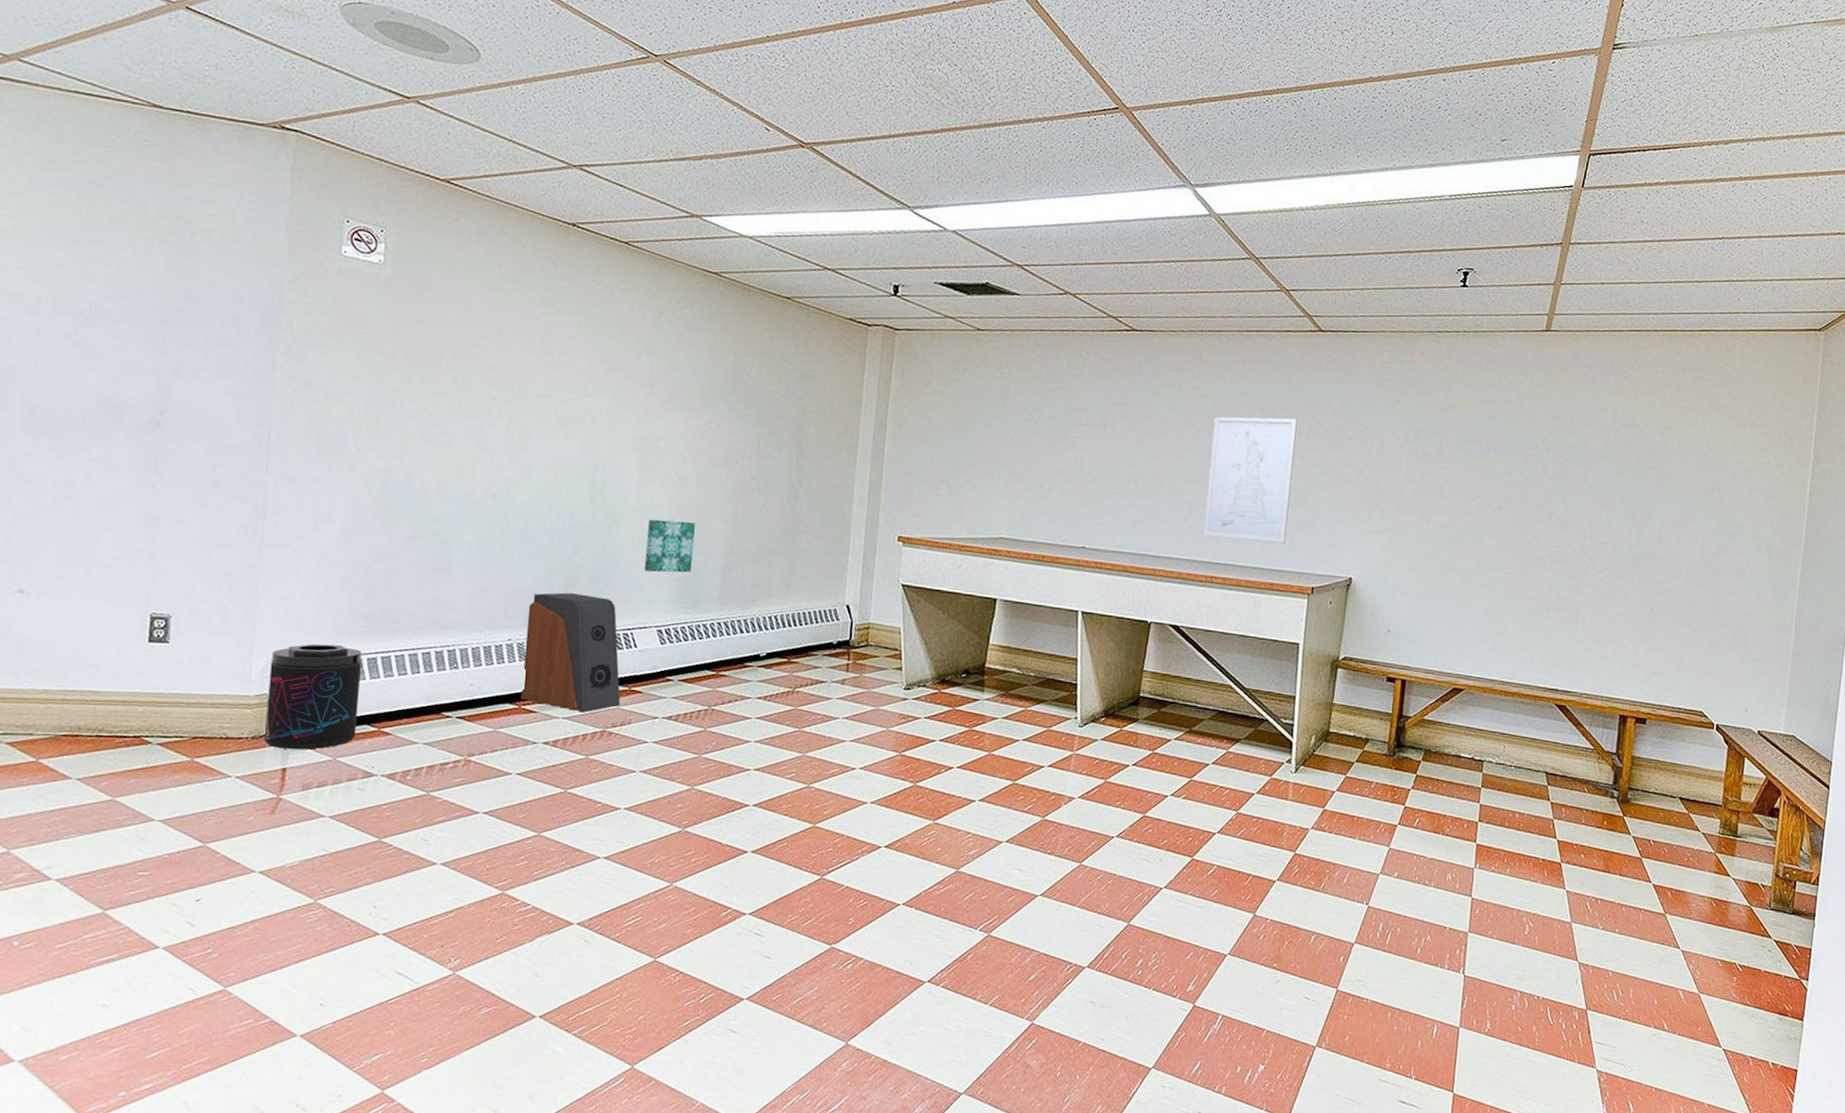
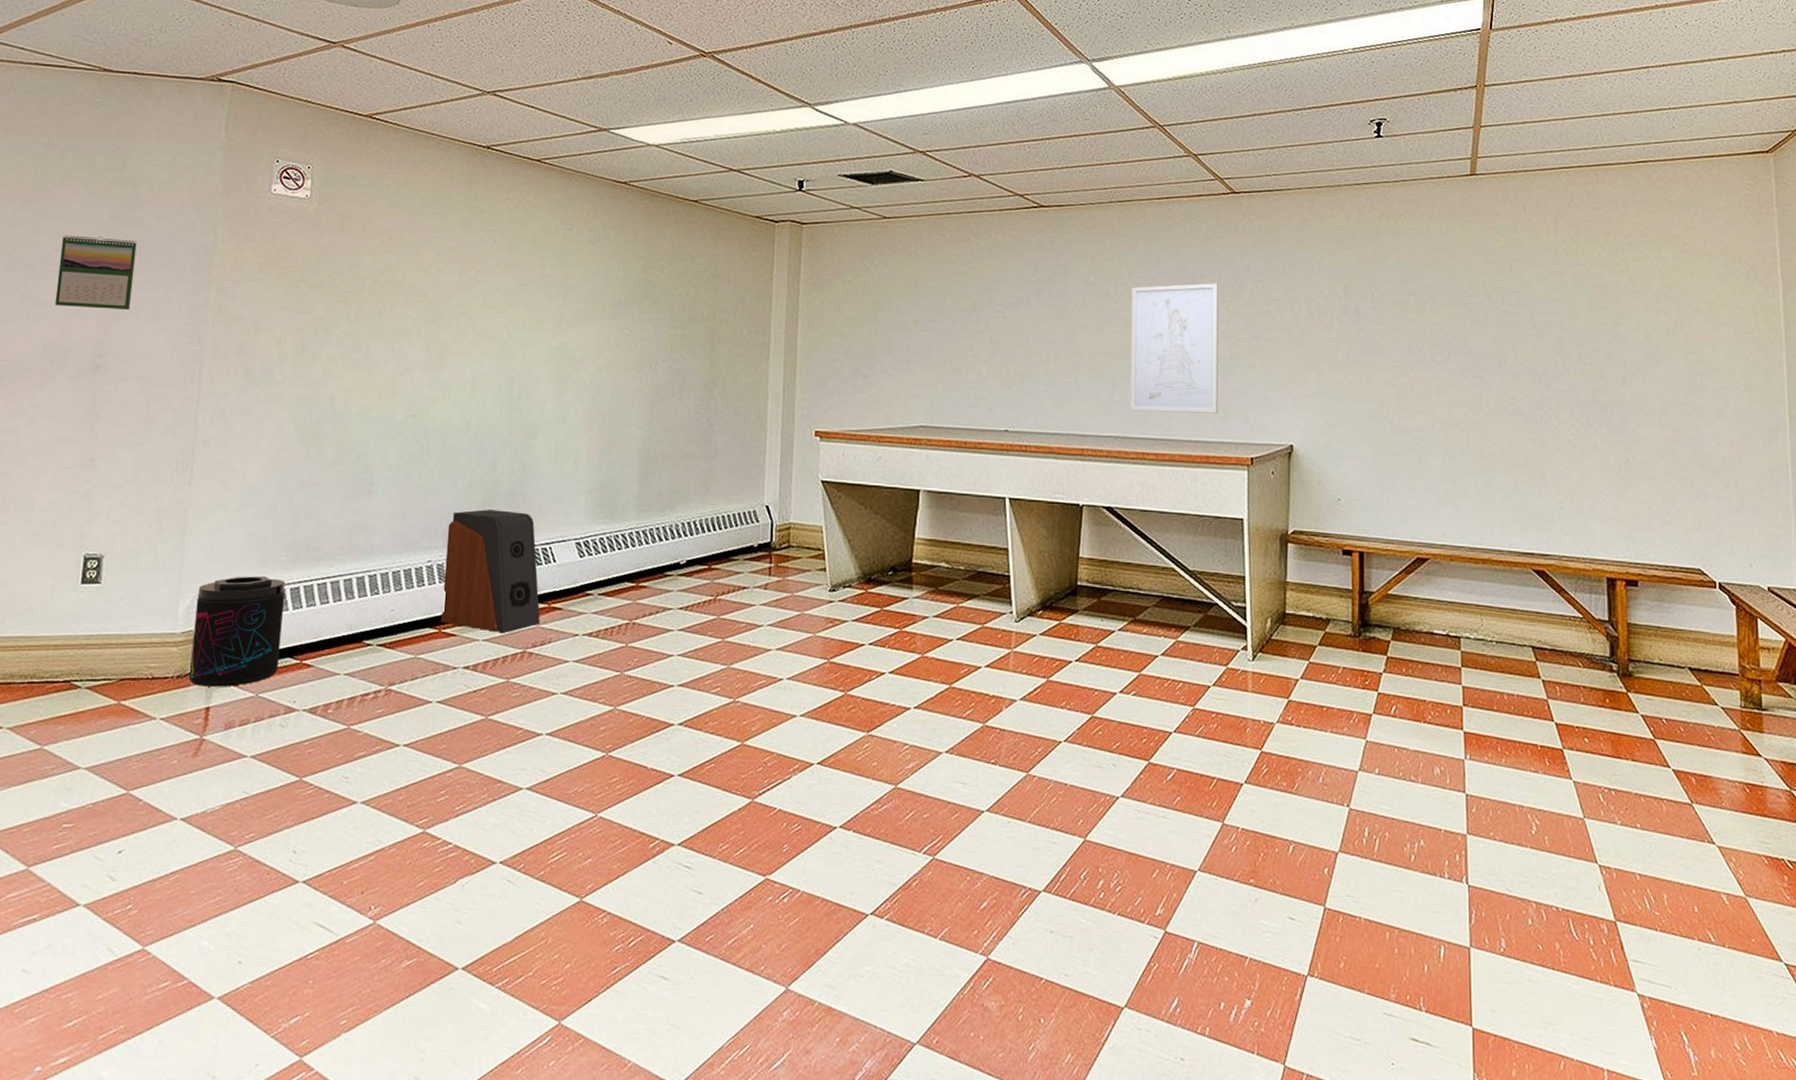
calendar: none [108,282,197,367] -> present [55,235,137,310]
wall art: present [644,519,695,573] -> none [561,429,611,484]

